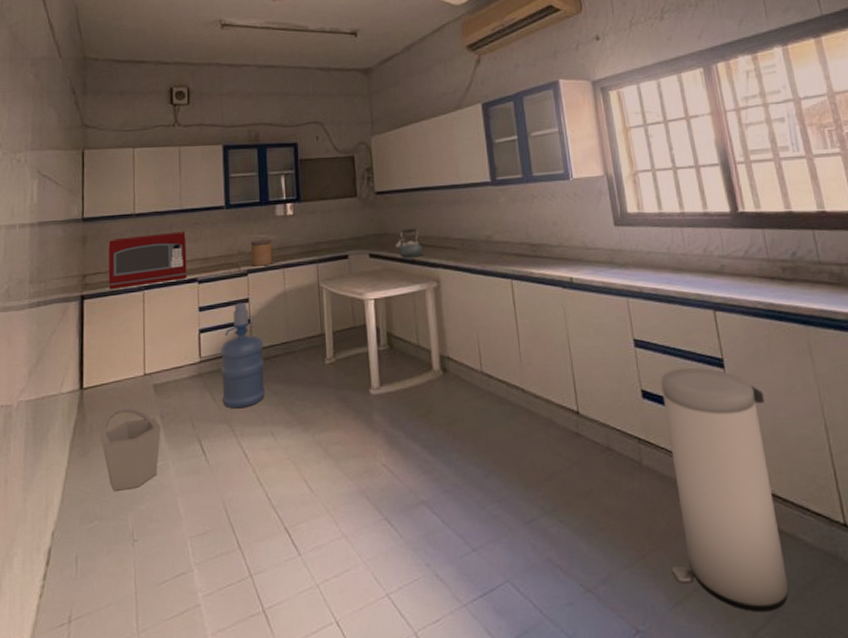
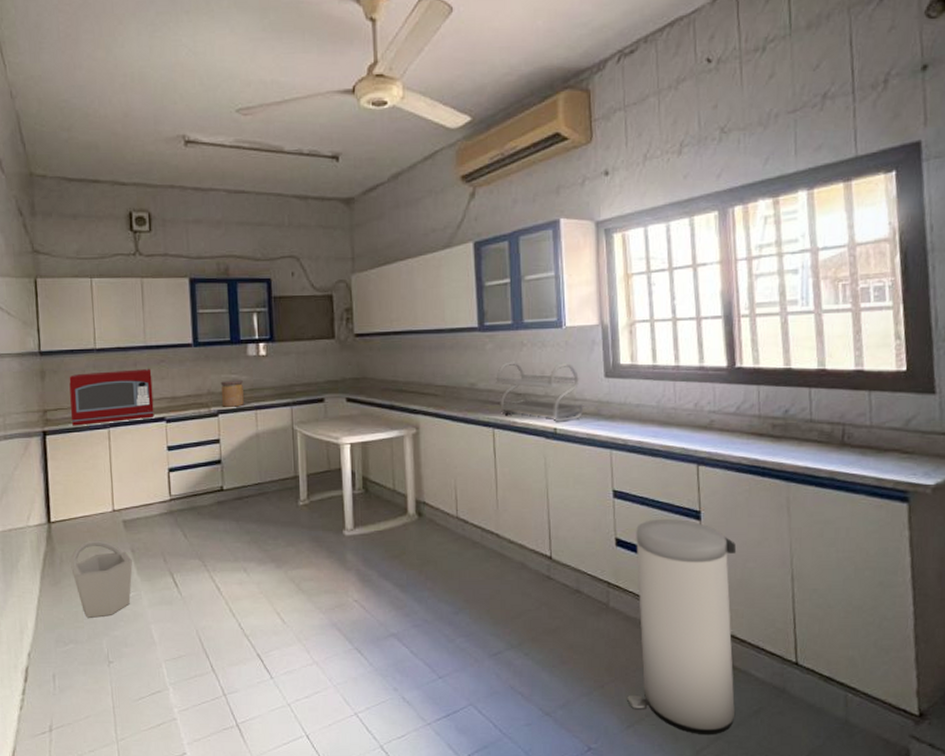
water jug: present [220,303,266,409] -> none [191,443,238,545]
kettle: present [396,228,423,259] -> none [374,373,403,405]
dish rack: none [510,213,597,271] -> present [496,361,584,422]

